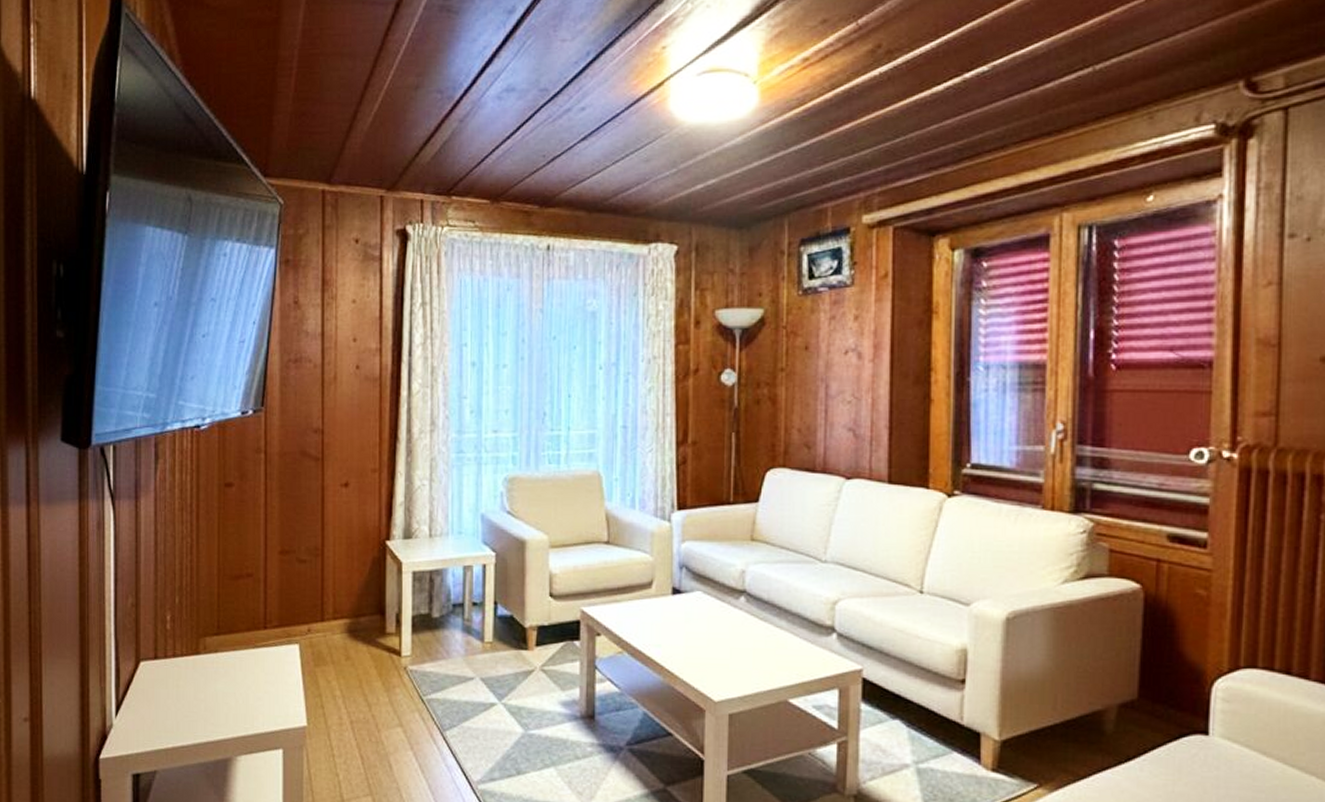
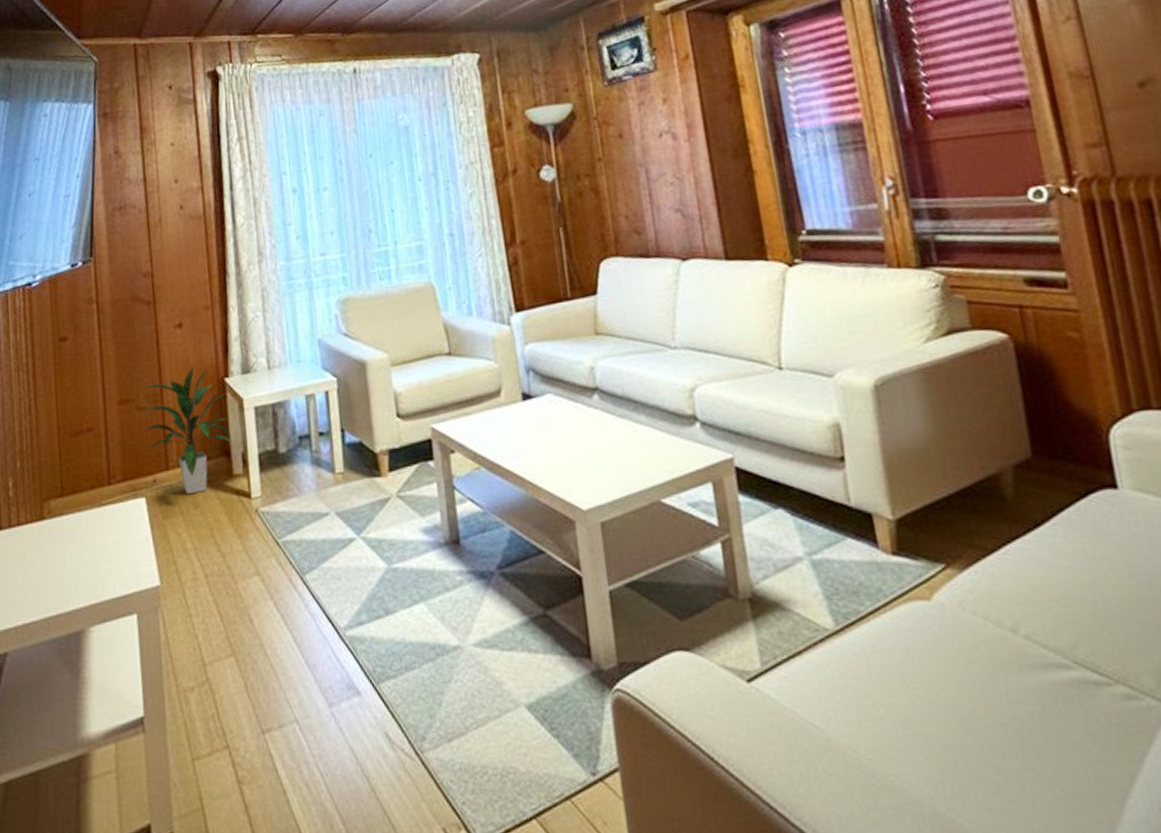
indoor plant: none [301,525,388,647] -> present [142,365,232,495]

